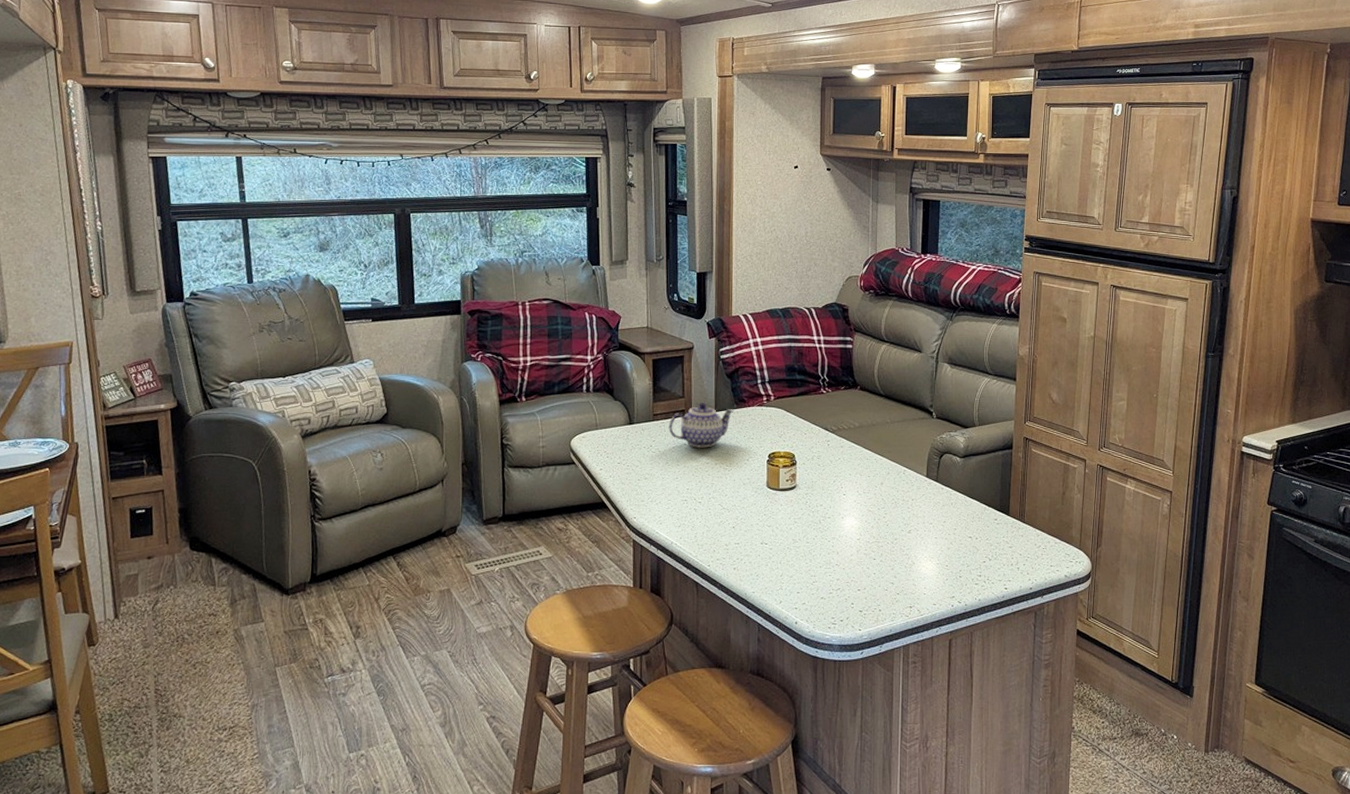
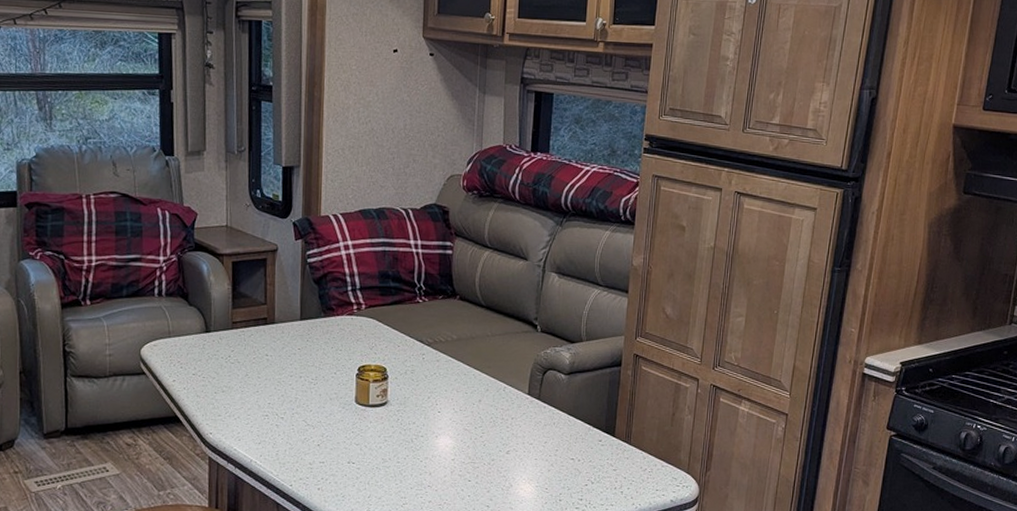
teapot: present [668,403,734,448] -> none [249,310,321,360]

